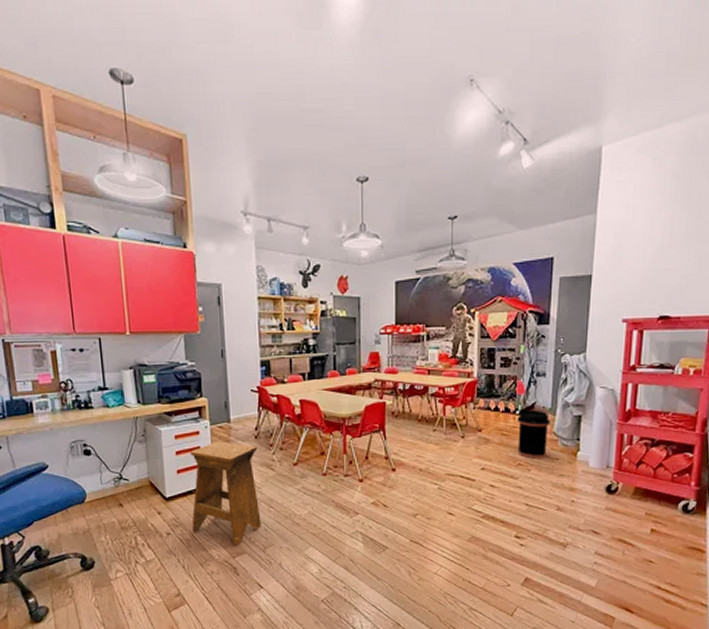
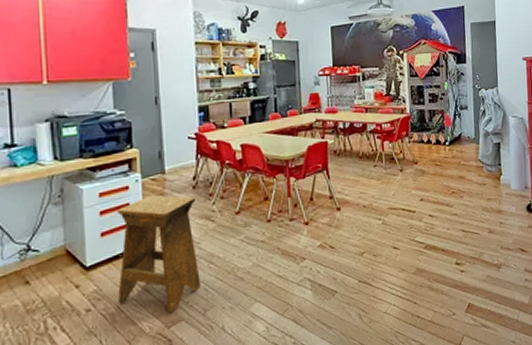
trash can: present [517,409,551,459] -> none [447,140,476,186]

